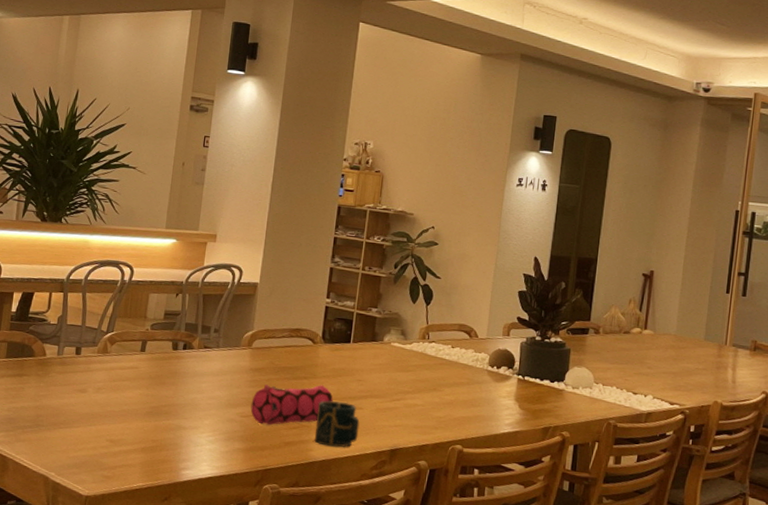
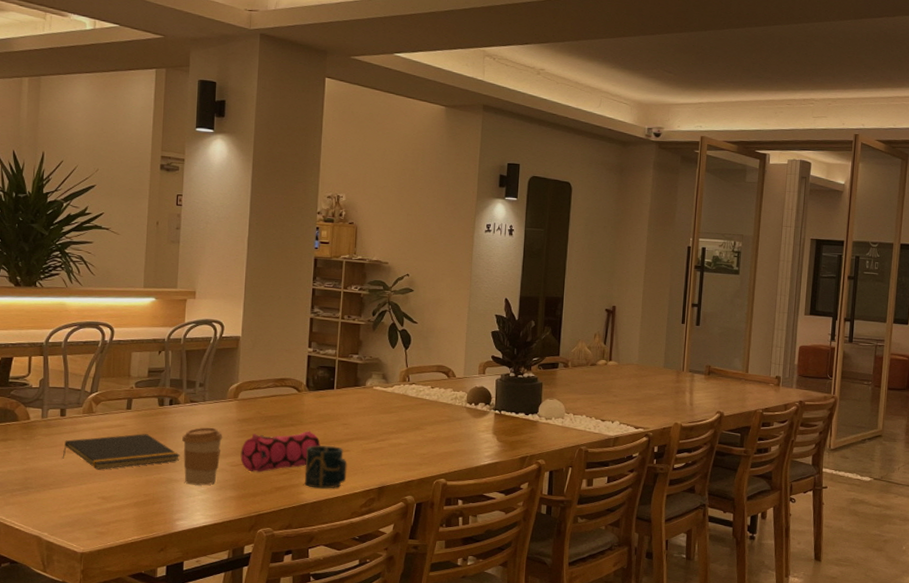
notepad: none [74,377,191,412] -> present [62,434,181,470]
coffee cup: none [193,374,235,435] -> present [182,427,223,486]

